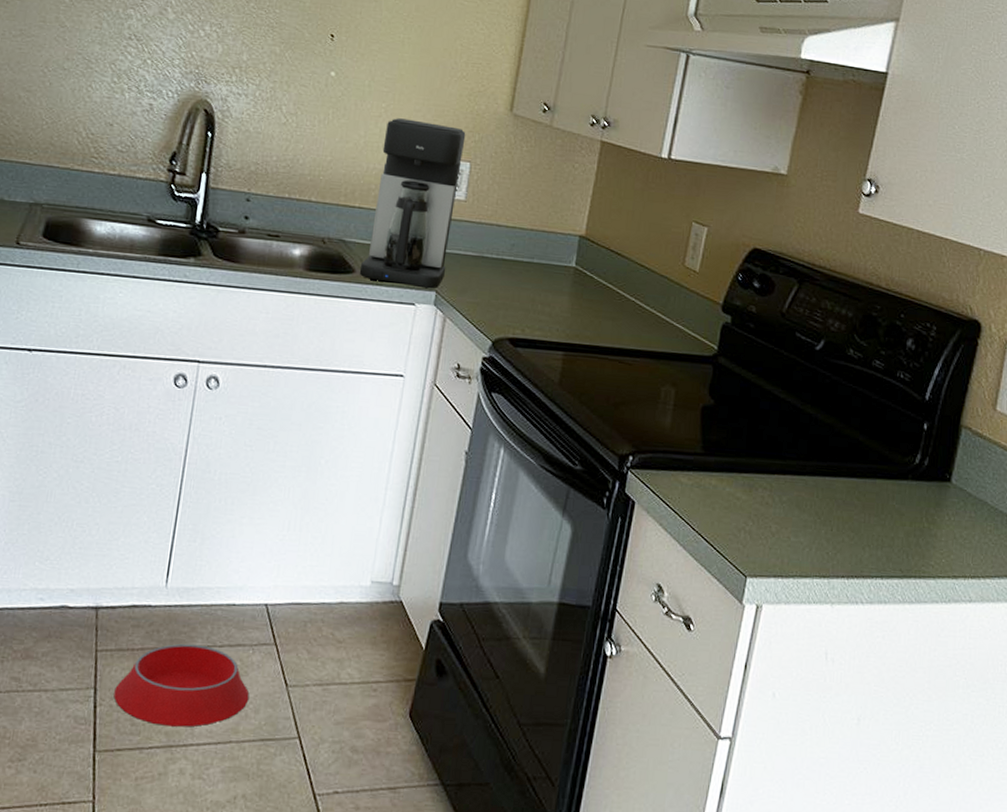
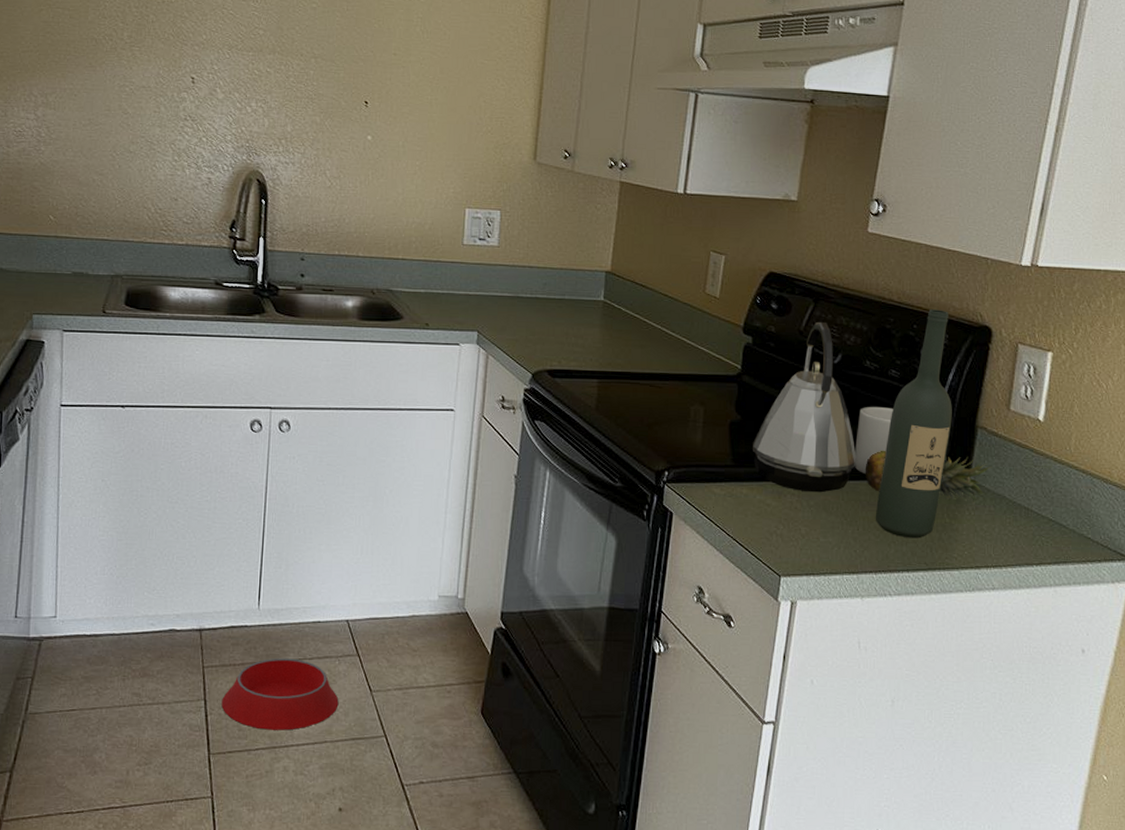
coffee maker: present [359,118,466,289] -> none [407,174,495,330]
kettle: none [724,304,835,488] -> present [752,321,858,493]
mug: none [832,398,875,471] -> present [854,406,893,475]
fruit: none [842,445,975,510] -> present [865,450,992,505]
wine bottle: none [850,299,938,543] -> present [875,309,952,539]

